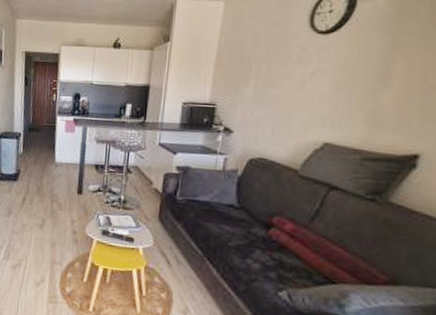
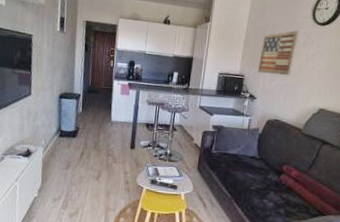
wall art: none [234,43,292,103] -> present [257,30,300,76]

